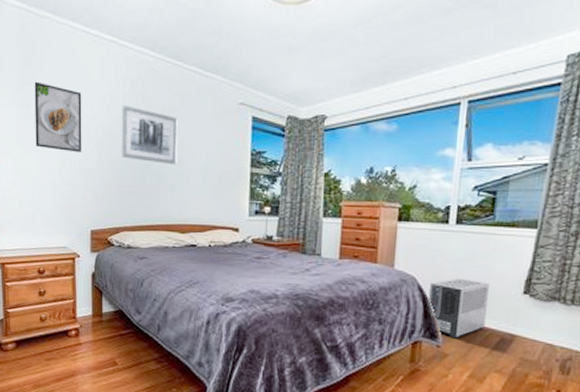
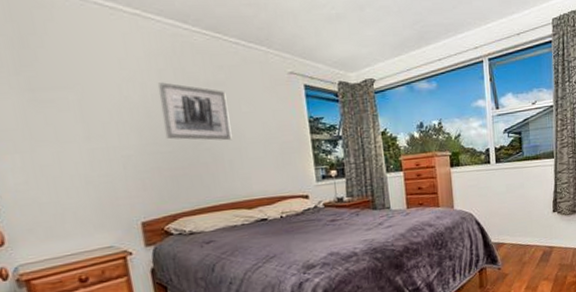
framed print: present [34,81,82,152] -> none [37,62,116,139]
air purifier: present [429,278,489,339] -> none [485,207,531,260]

